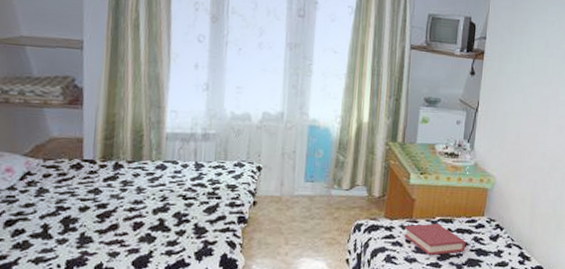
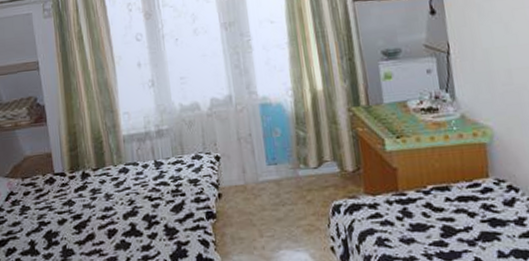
hardback book: present [404,223,466,256] -> none [391,193,475,234]

